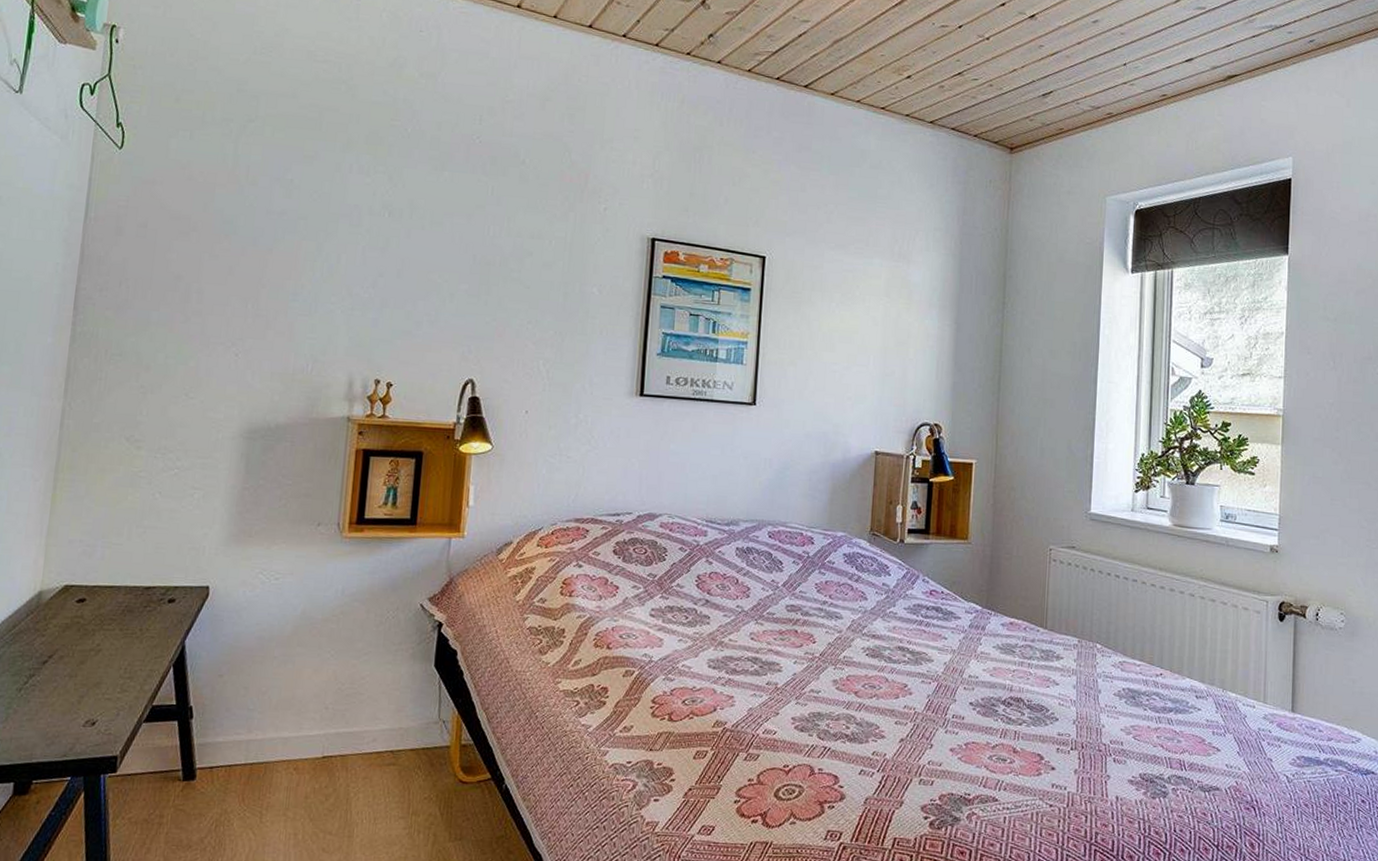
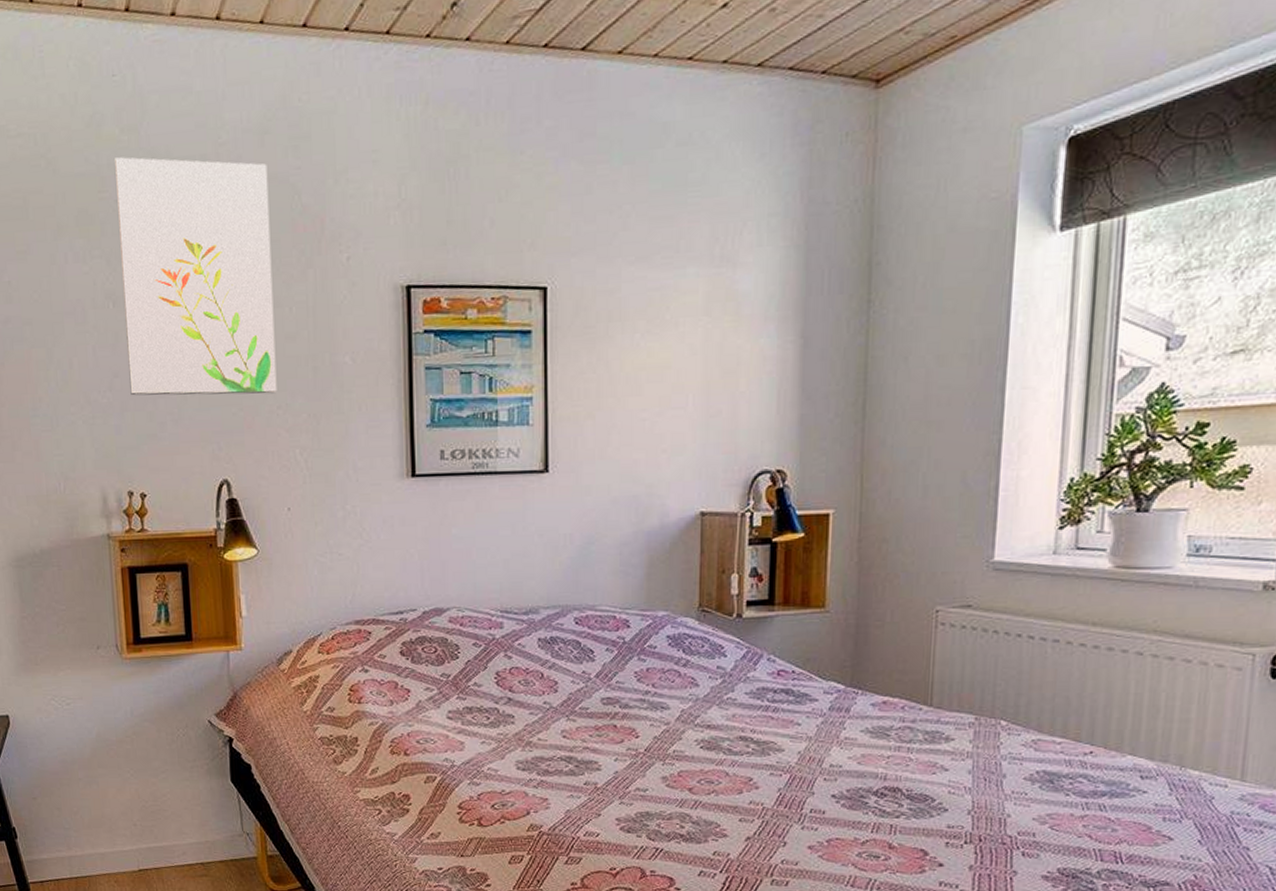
wall art: none [392,95,545,310] -> present [115,157,277,396]

